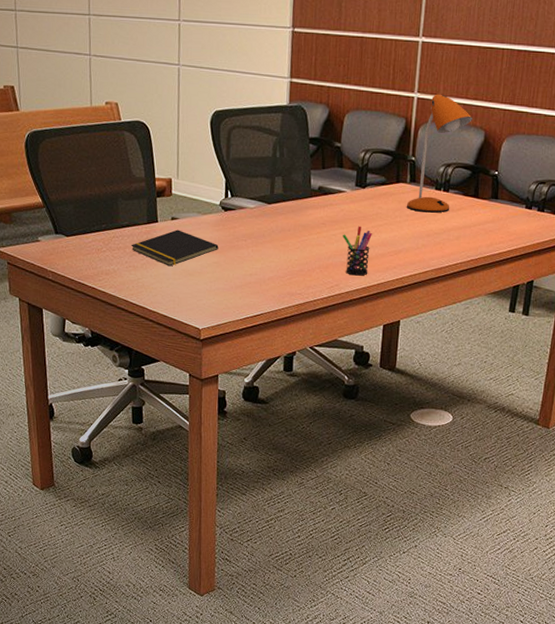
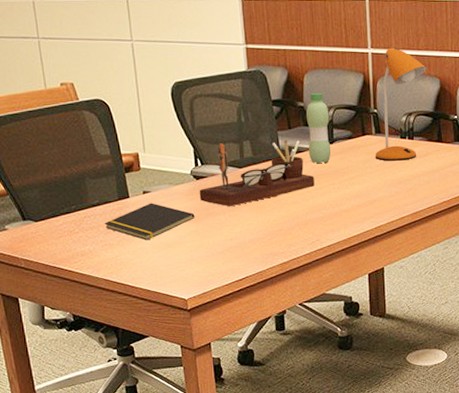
desk organizer: none [225,177,342,242] -> present [199,139,315,207]
water bottle: none [339,134,366,208] -> present [306,93,331,164]
pen holder: present [343,226,372,276] -> none [317,180,347,229]

